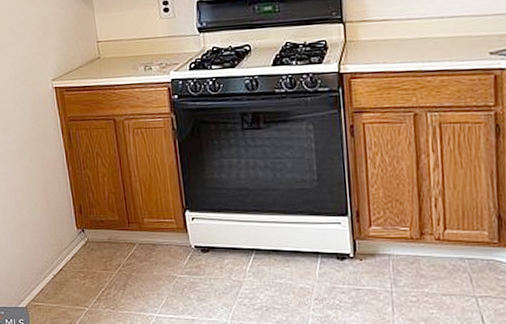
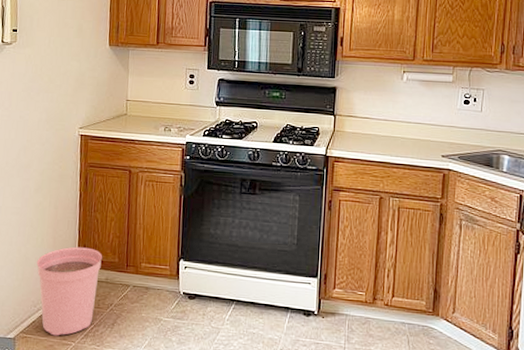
plant pot: none [34,207,103,302] -> present [37,246,103,336]

